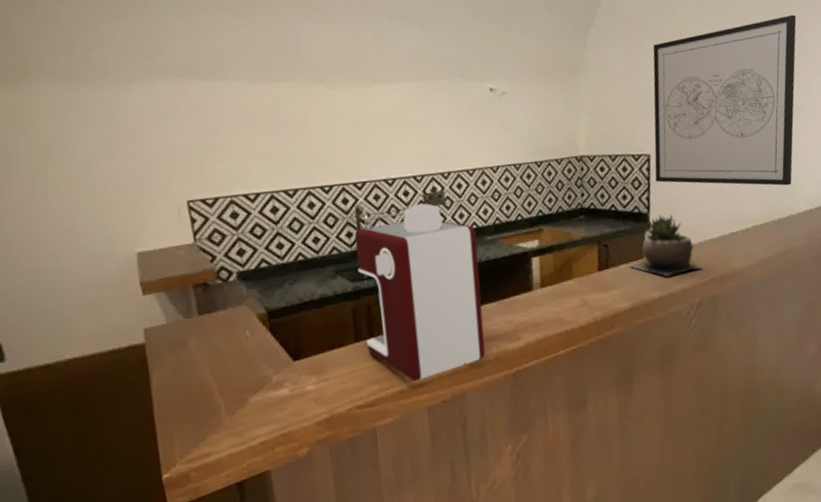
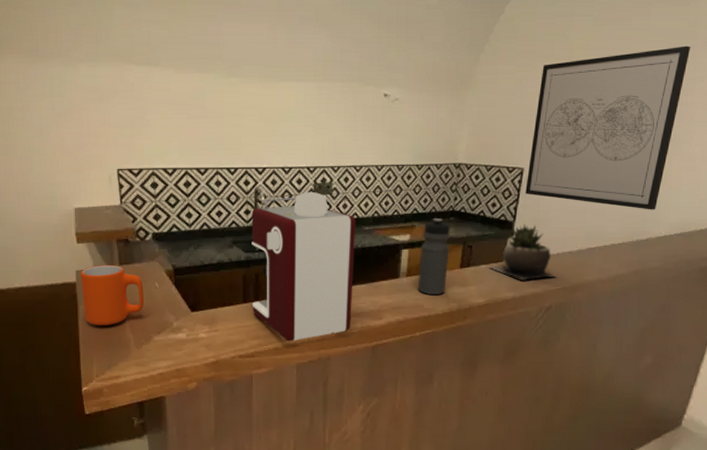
mug: none [150,316,234,394] -> present [81,264,144,326]
water bottle: none [552,218,586,306] -> present [417,218,450,294]

